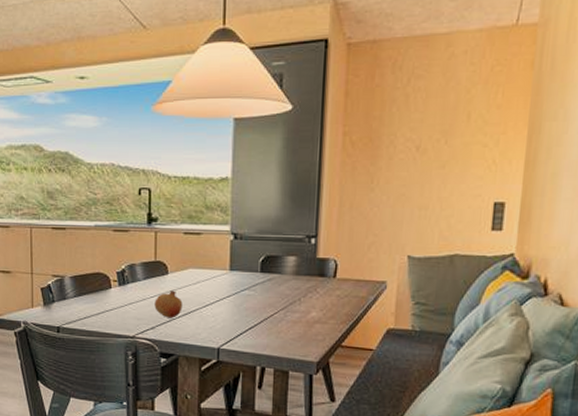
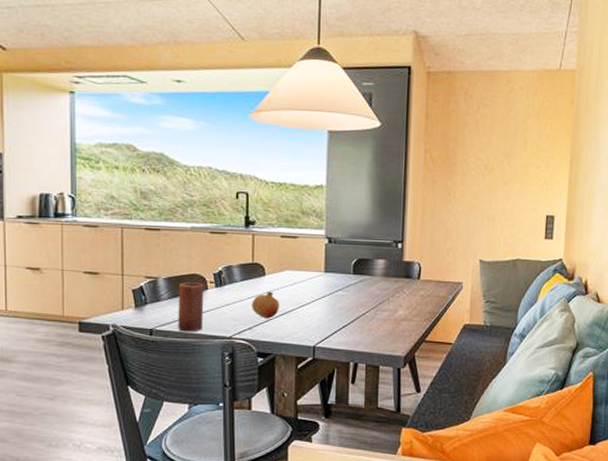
candle: none [83,281,108,331] -> present [178,282,204,332]

